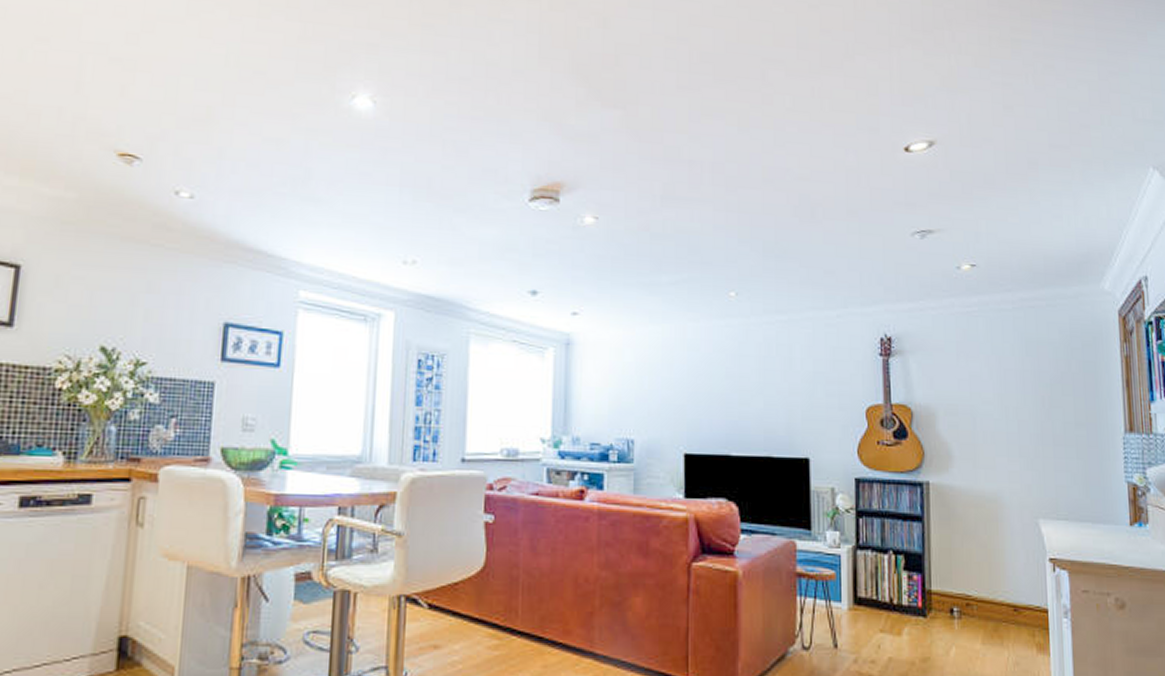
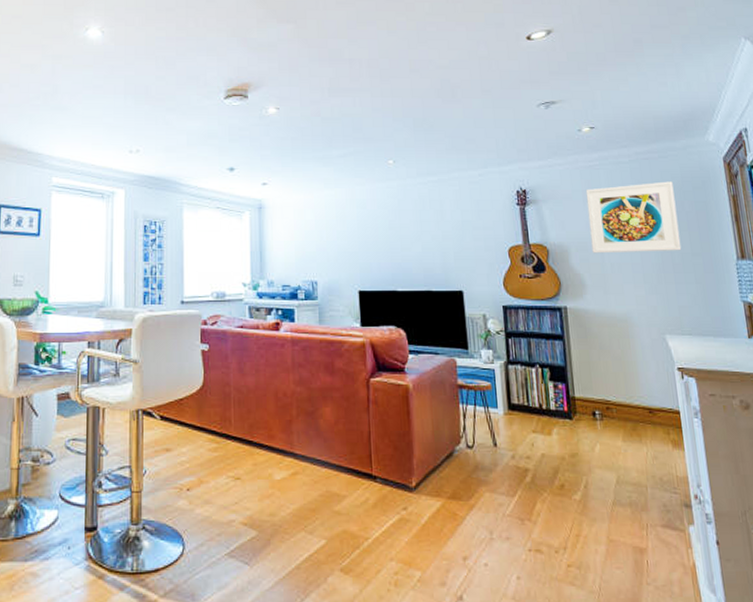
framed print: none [960,335,1064,420] -> present [585,181,682,253]

